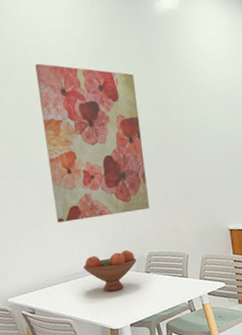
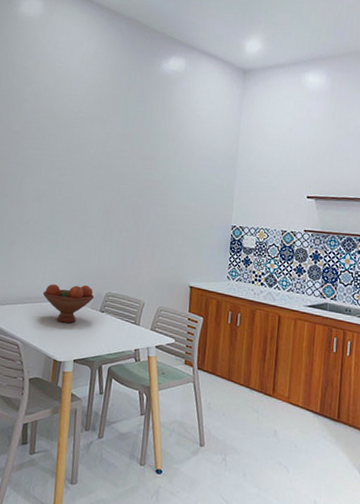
wall art: present [35,63,150,222] -> none [30,100,130,250]

